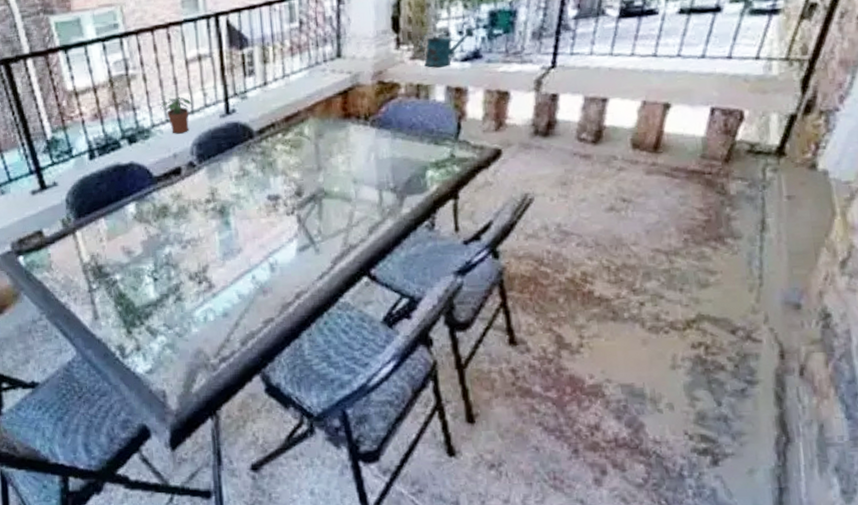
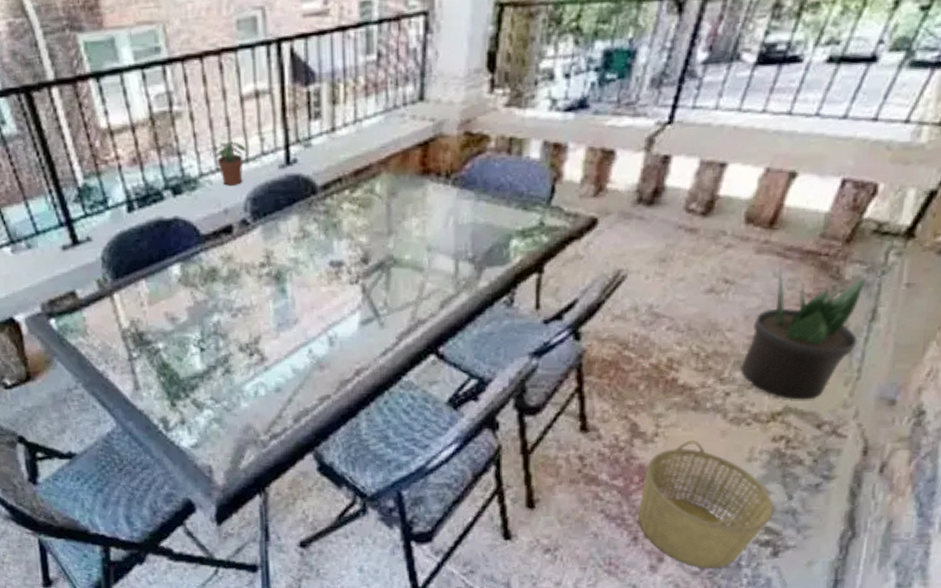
watering can: present [420,28,475,68] -> none [518,70,584,118]
basket: none [574,350,706,480] -> present [637,440,774,568]
planter: none [649,181,754,308] -> present [739,262,866,400]

